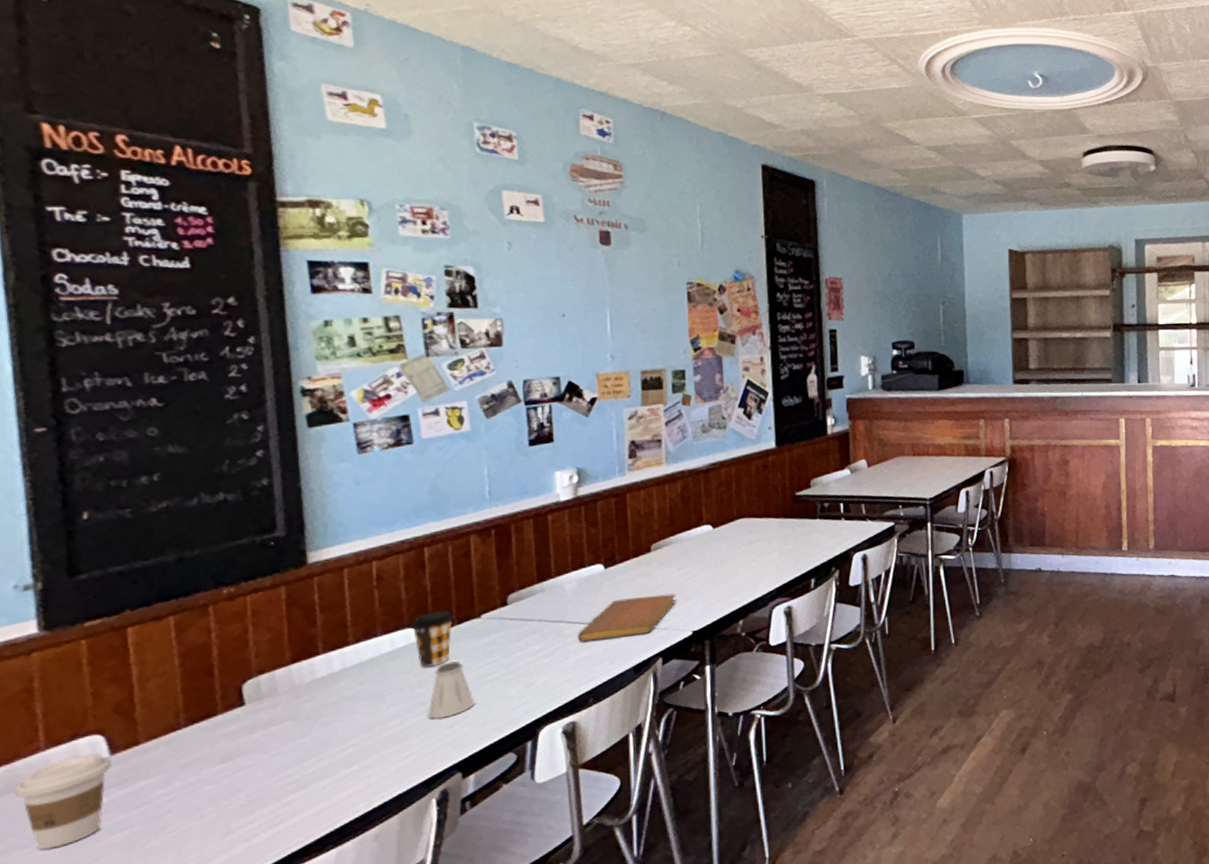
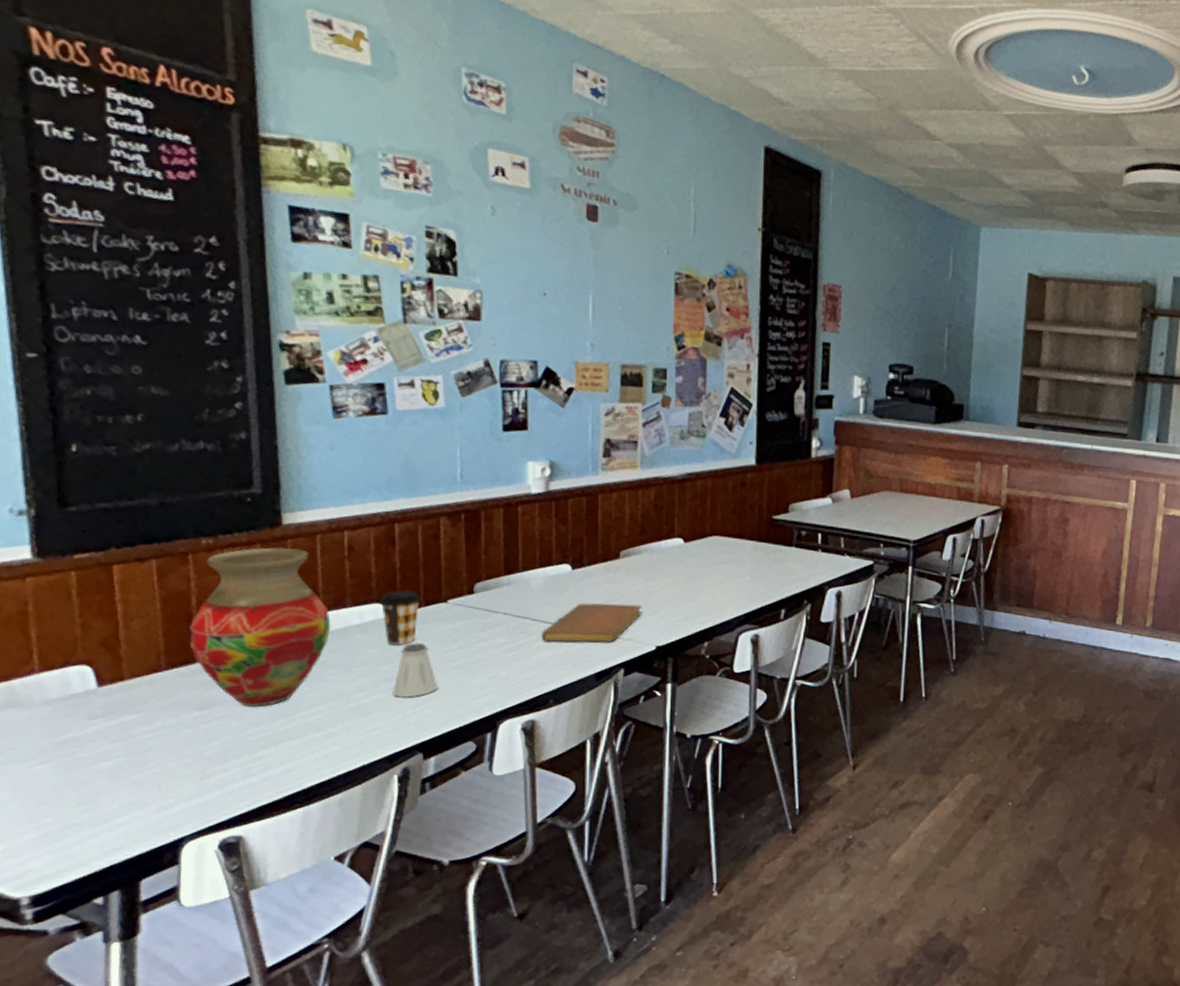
coffee cup: present [15,753,112,850] -> none [12,682,99,767]
vase: none [210,585,361,753] -> present [189,547,331,707]

